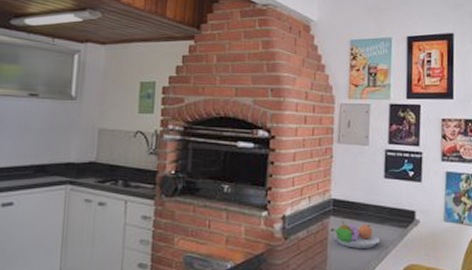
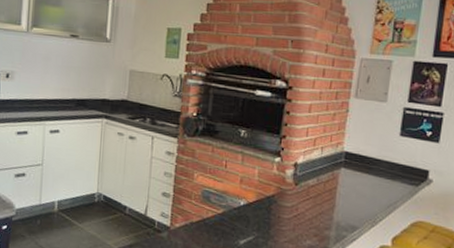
fruit bowl: present [331,221,381,248] -> none [340,173,390,202]

